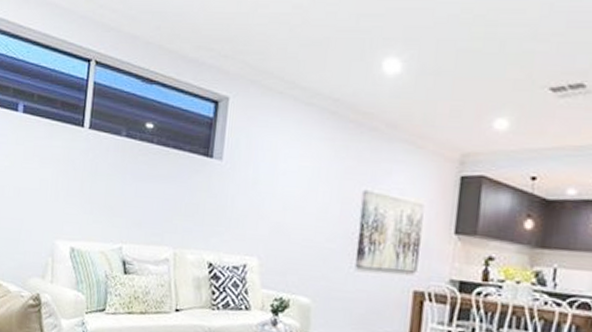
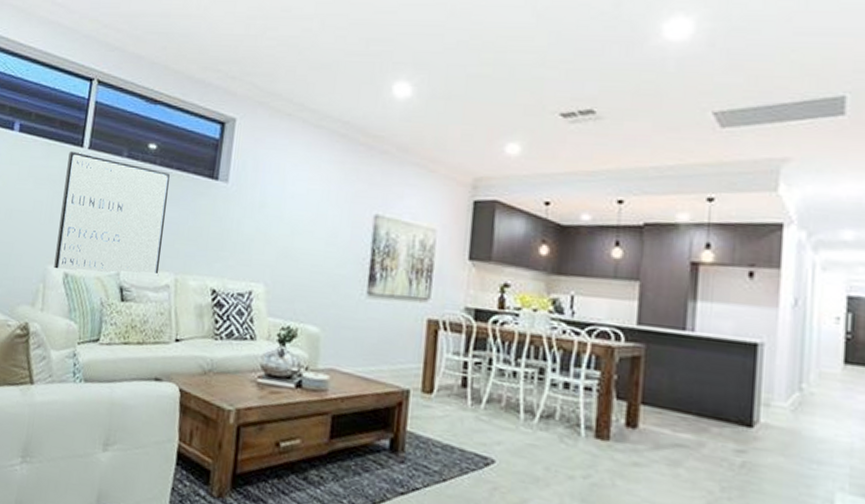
wall art: none [61,131,168,251] -> present [54,151,171,276]

